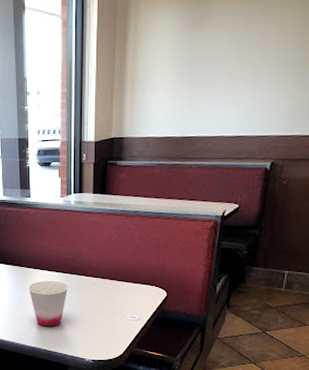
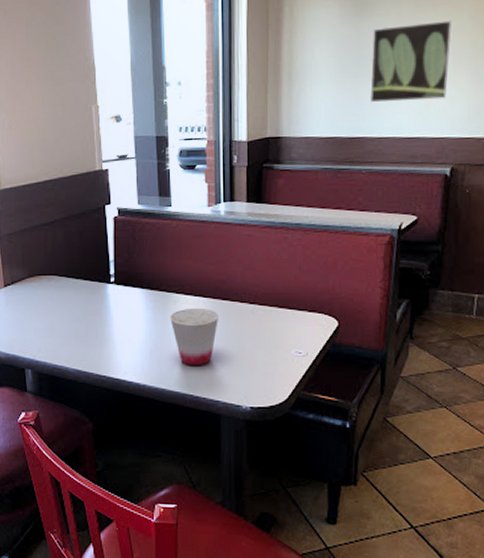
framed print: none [203,29,279,106] -> present [370,20,452,103]

